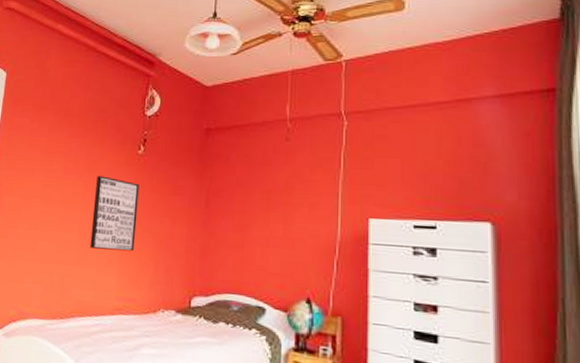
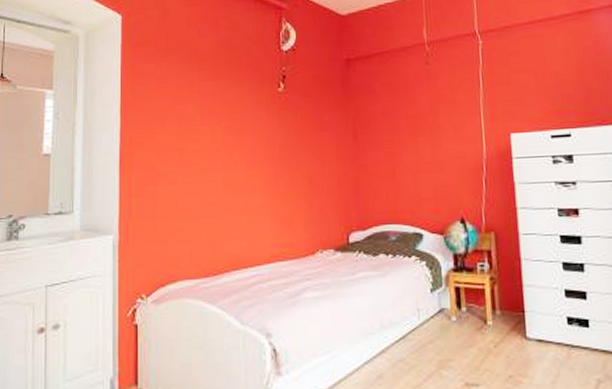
wall art: present [90,176,140,252] -> none [236,119,285,197]

